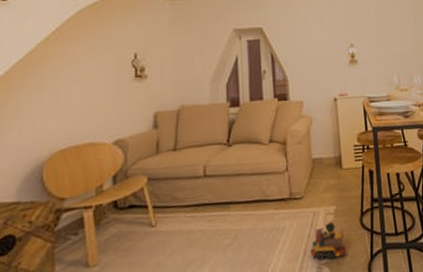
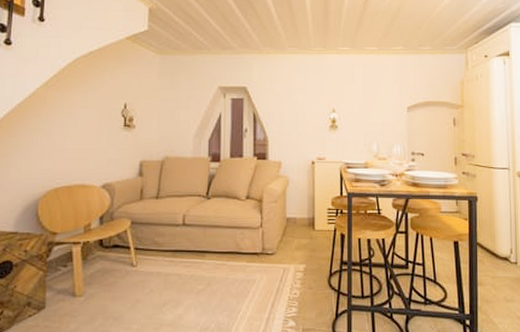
toy train: present [310,222,347,260] -> none [278,280,313,314]

